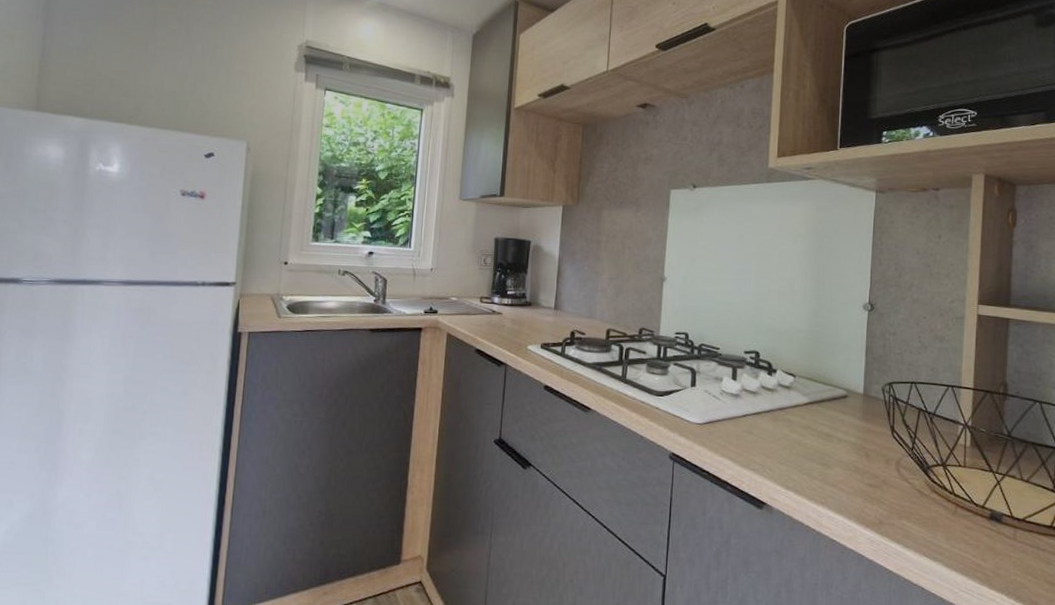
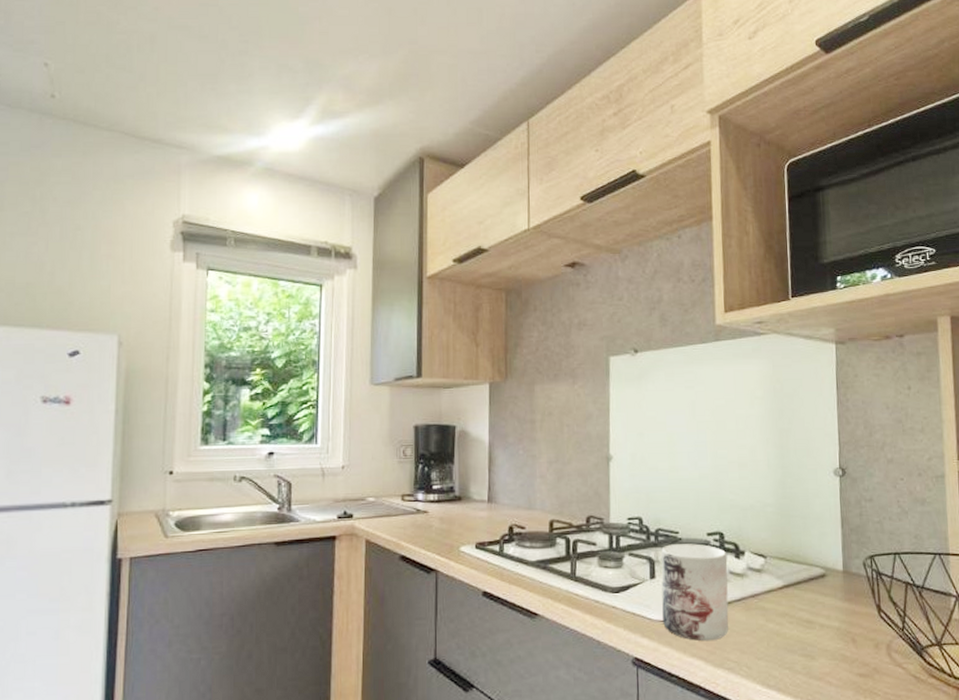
mug: none [699,358,761,445] -> present [661,543,729,641]

